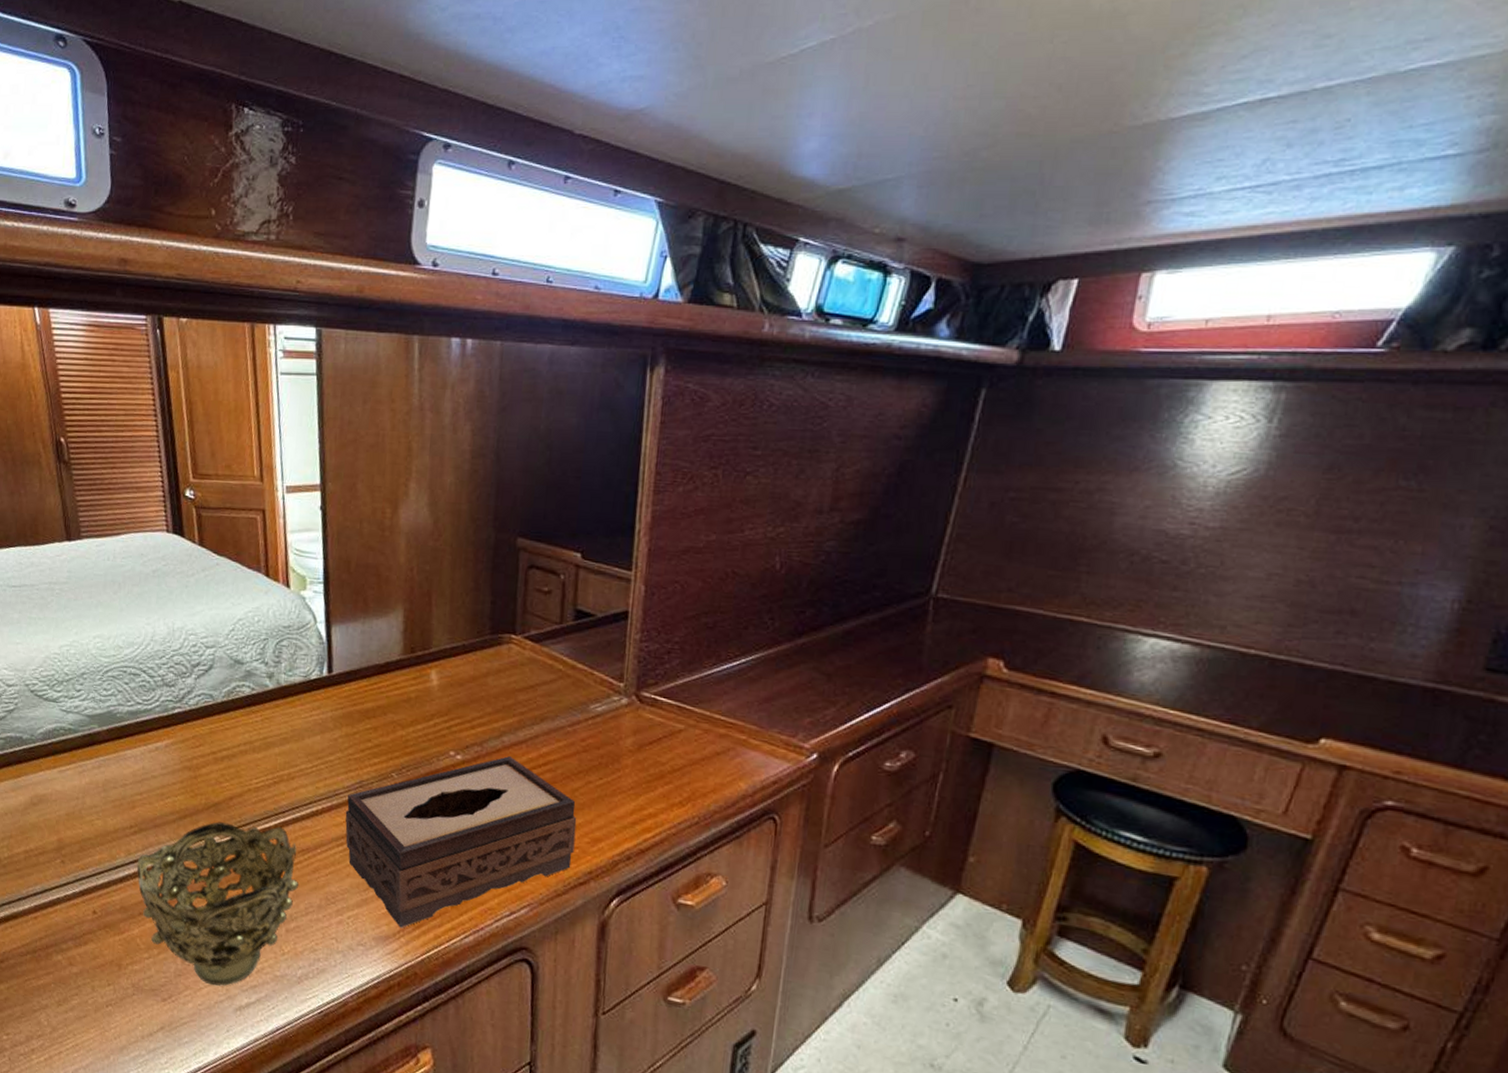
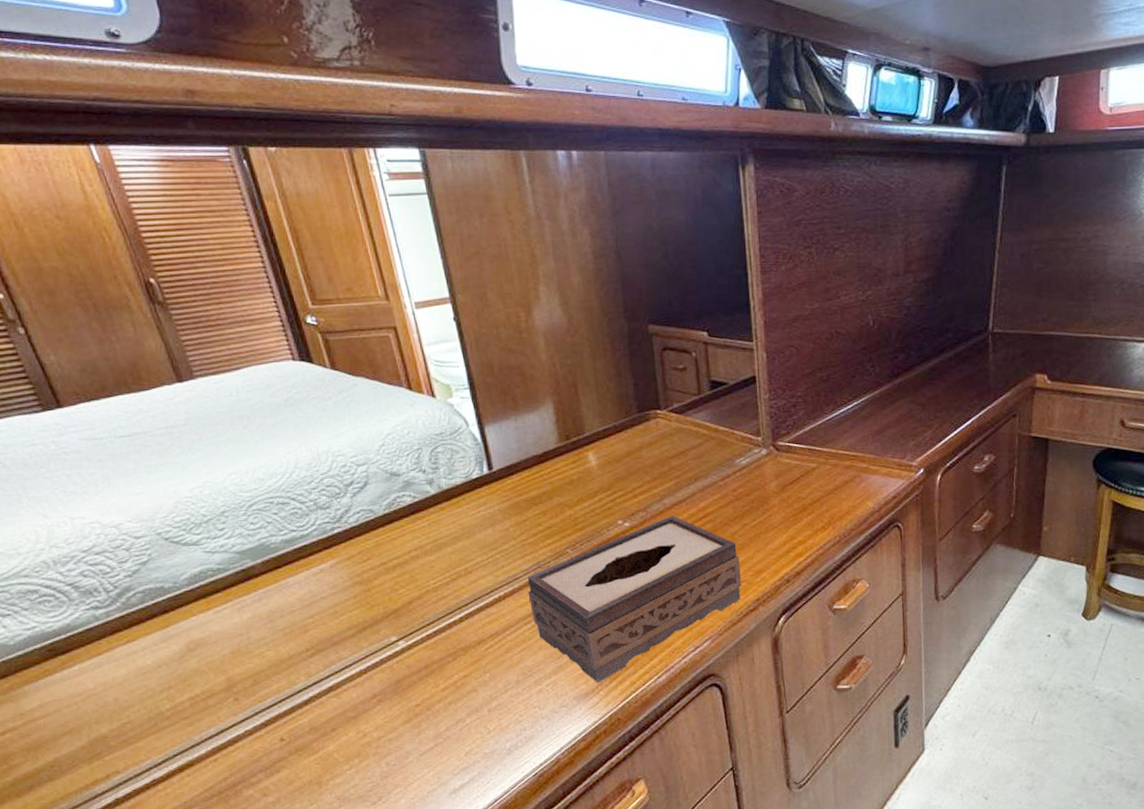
decorative bowl: present [136,822,299,986] -> none [320,618,494,778]

